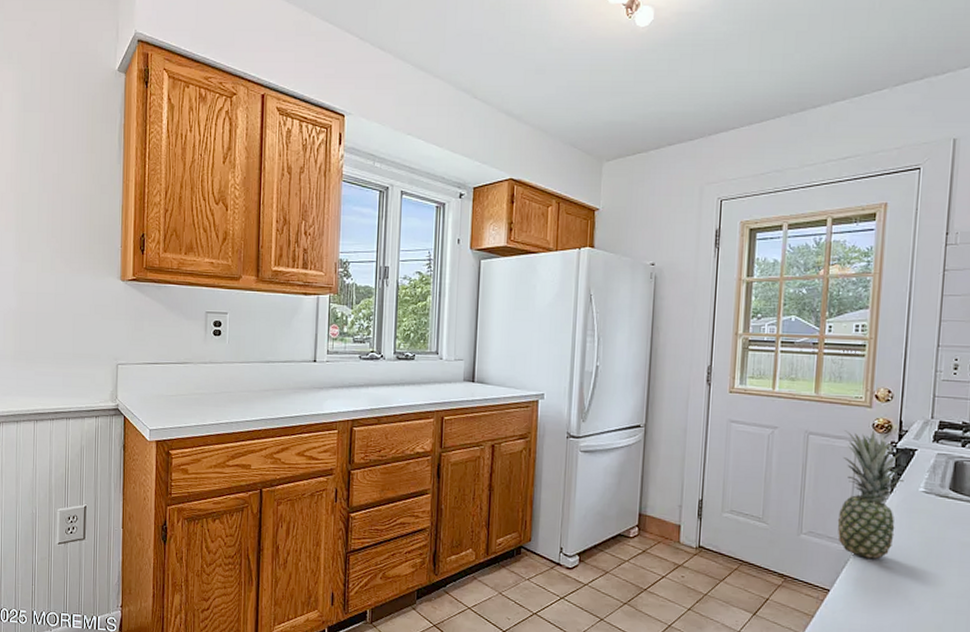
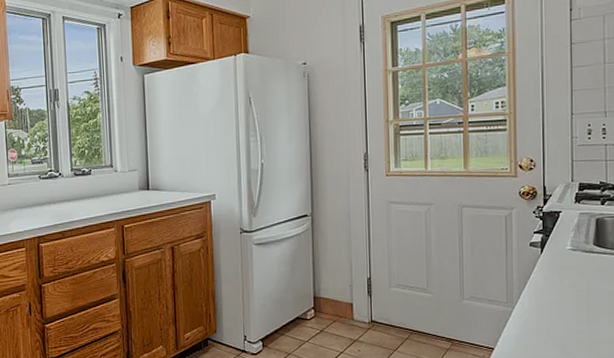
fruit: present [837,430,904,559] -> none [495,198,552,316]

